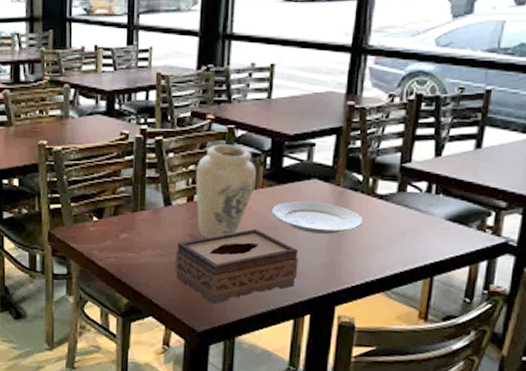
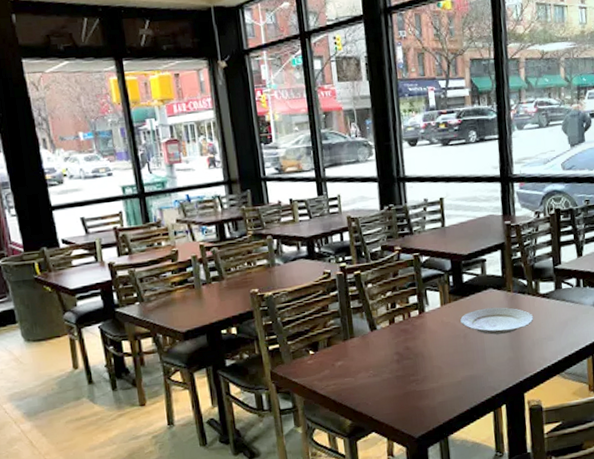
tissue box: present [175,229,298,304] -> none [386,339,490,411]
vase: present [195,144,256,238] -> none [393,269,443,353]

